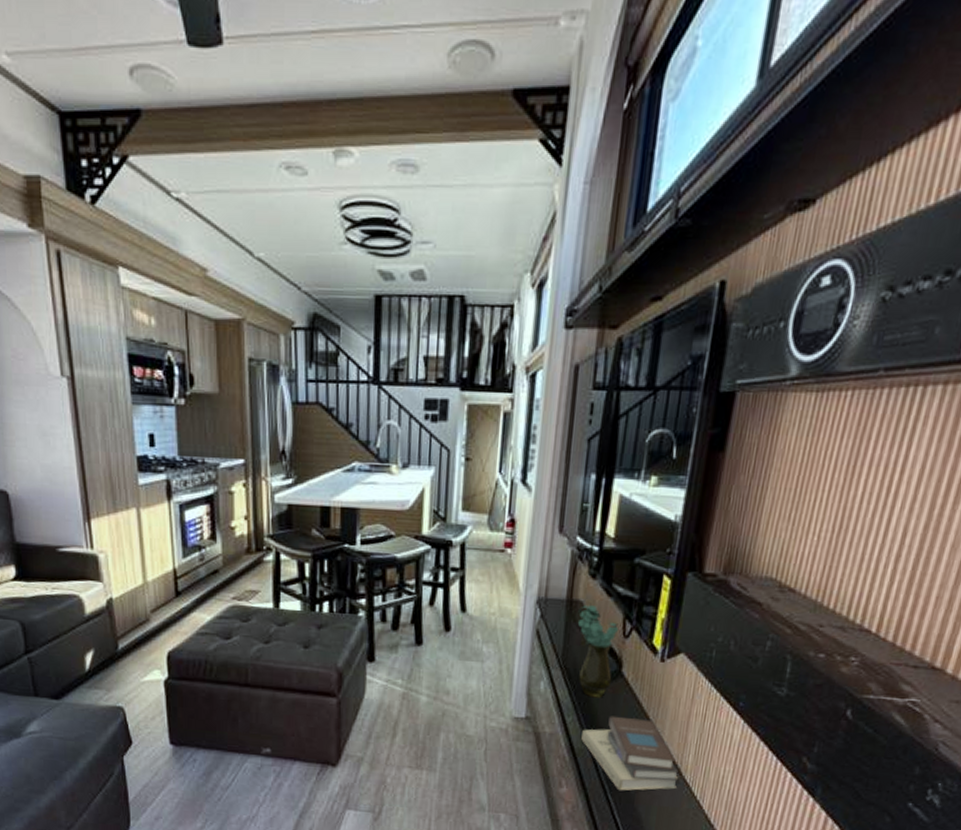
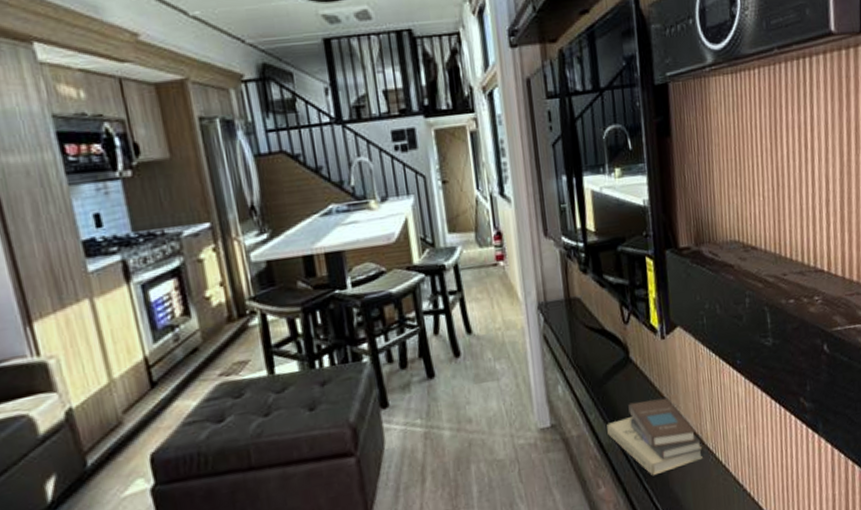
vase: present [577,602,619,698] -> none [577,297,623,390]

